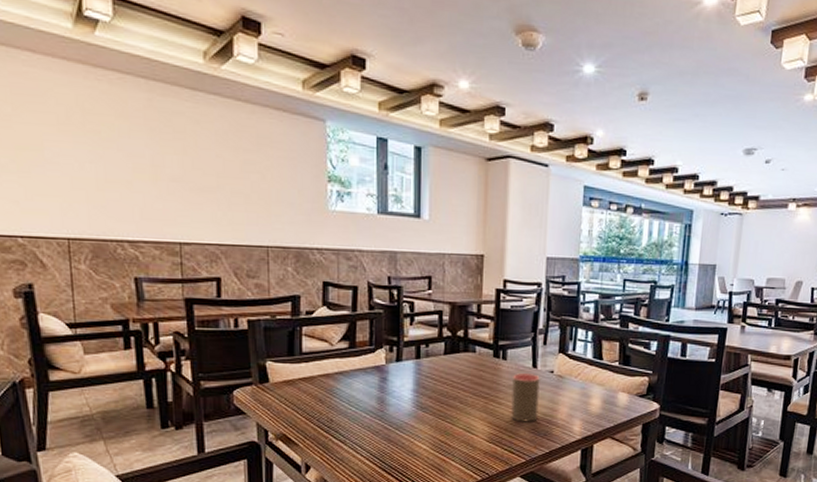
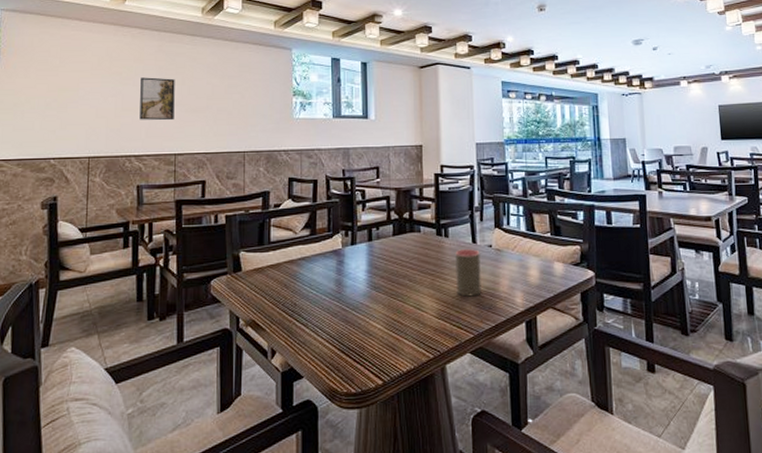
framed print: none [127,140,176,201] -> present [140,77,175,121]

